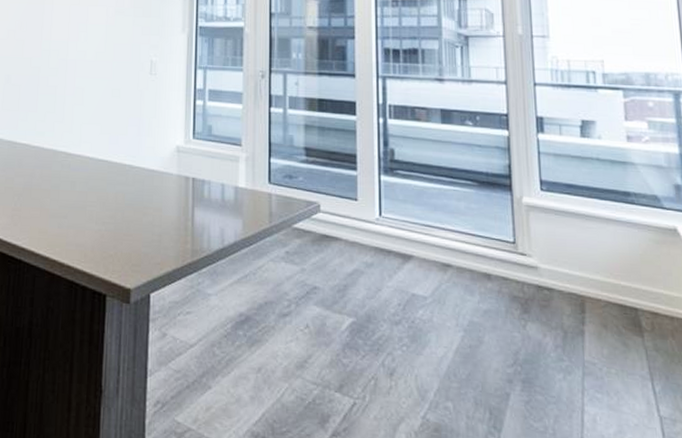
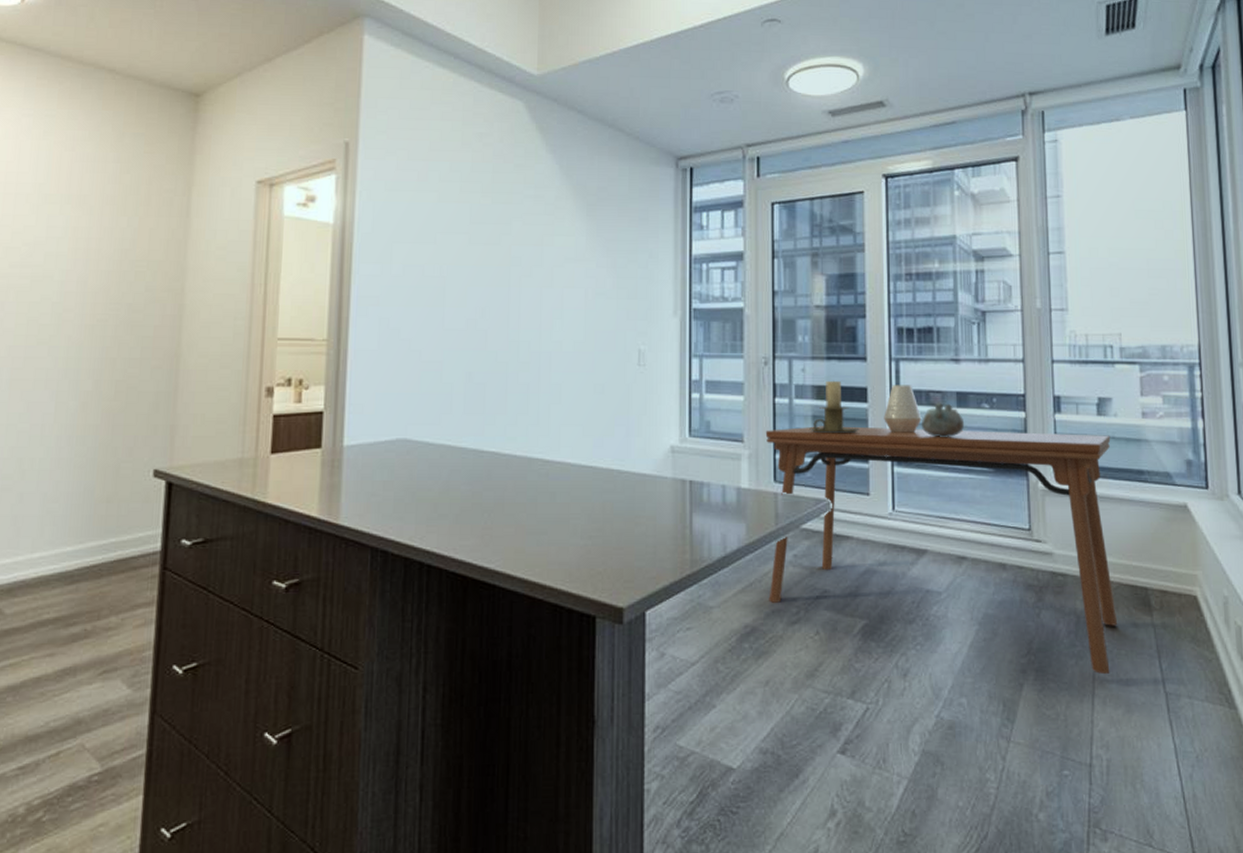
dining table: none [261,134,607,392] -> present [765,426,1118,675]
candle holder: none [302,94,348,143] -> present [809,380,860,434]
vase: none [371,100,407,145] -> present [884,385,922,433]
decorative bowl: none [407,117,449,151] -> present [922,402,965,437]

